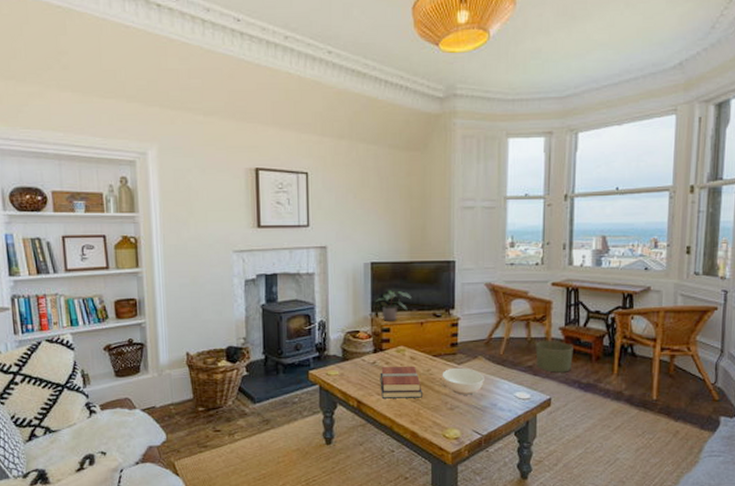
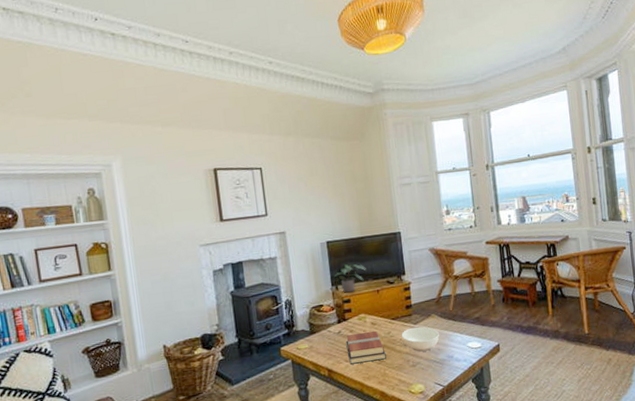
basket: present [535,341,573,373] -> none [479,292,513,321]

